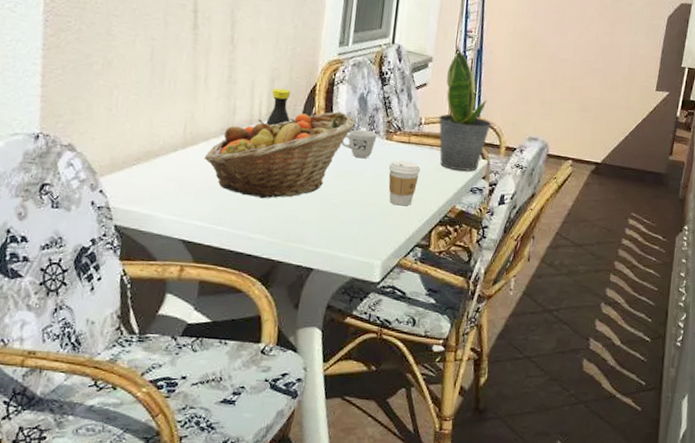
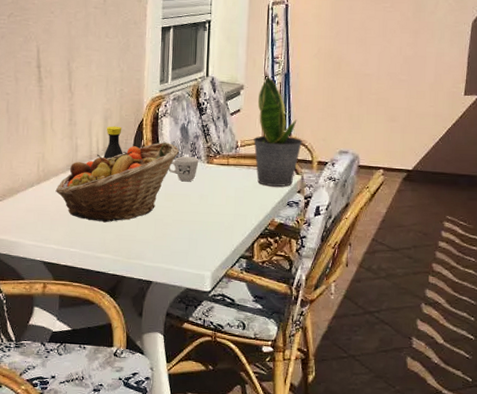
coffee cup: present [388,160,420,206] -> none [212,181,240,222]

